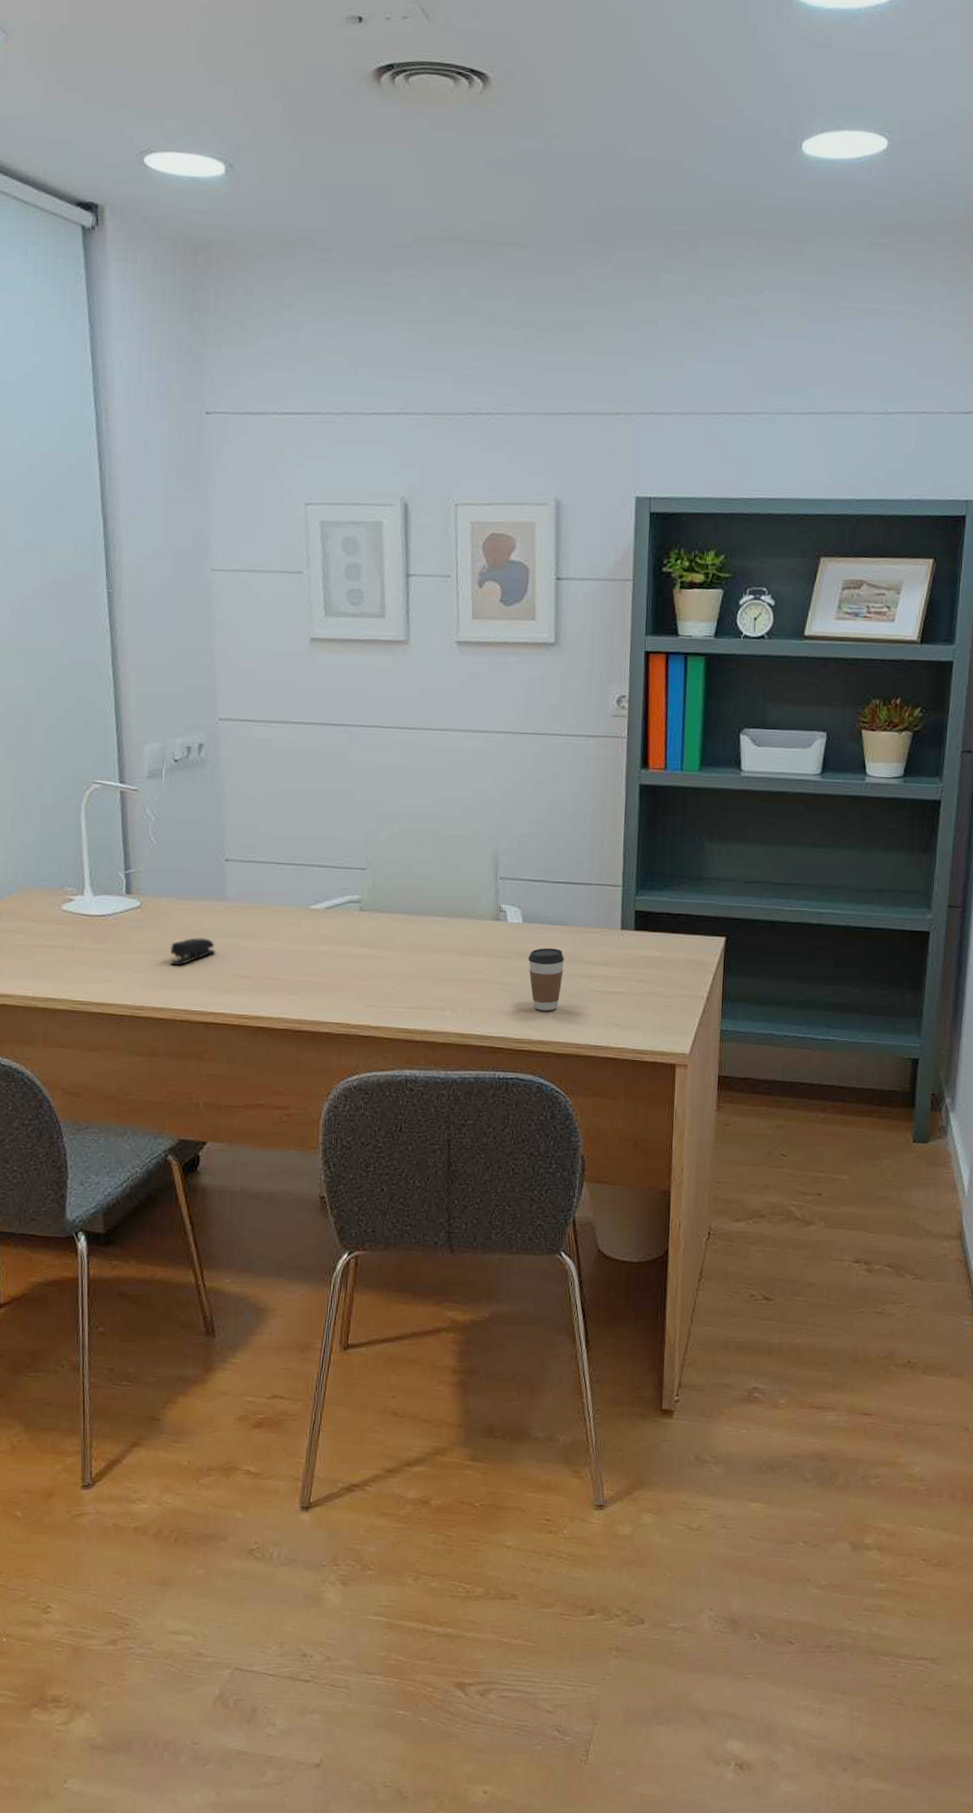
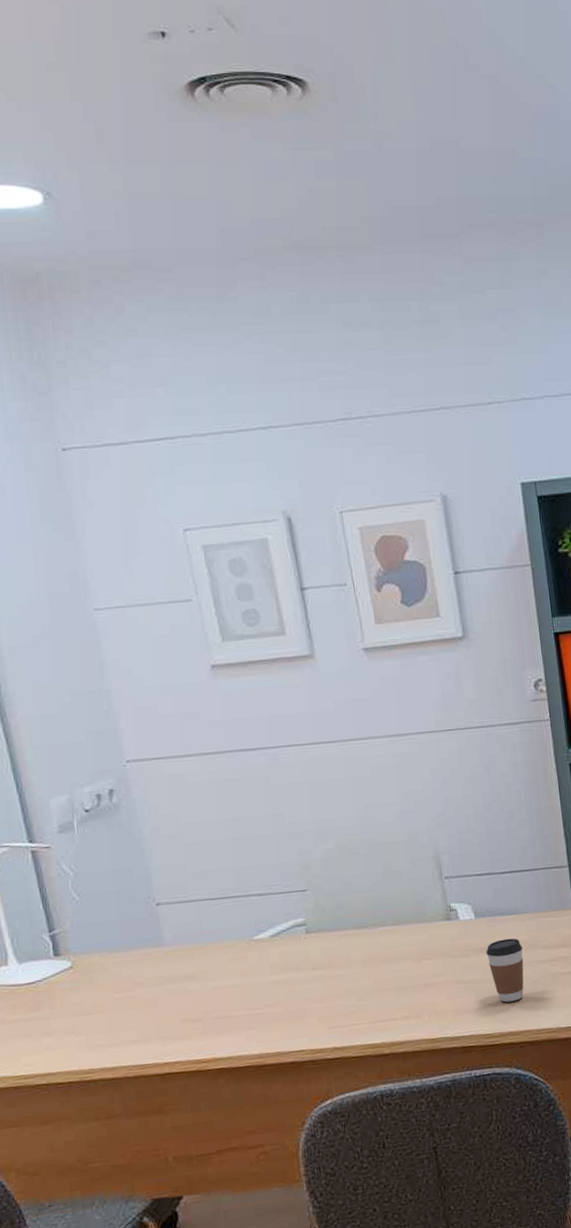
stapler: present [170,938,216,966] -> none [111,987,161,1022]

